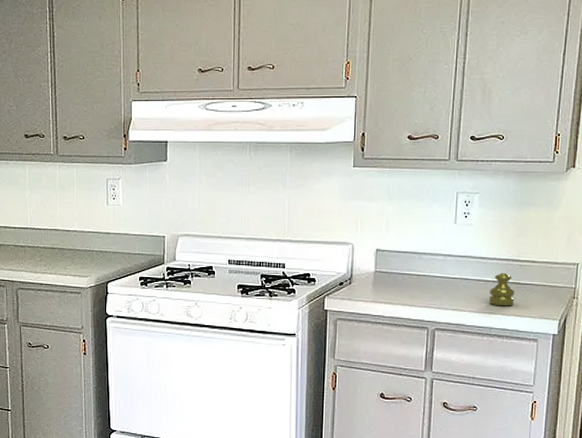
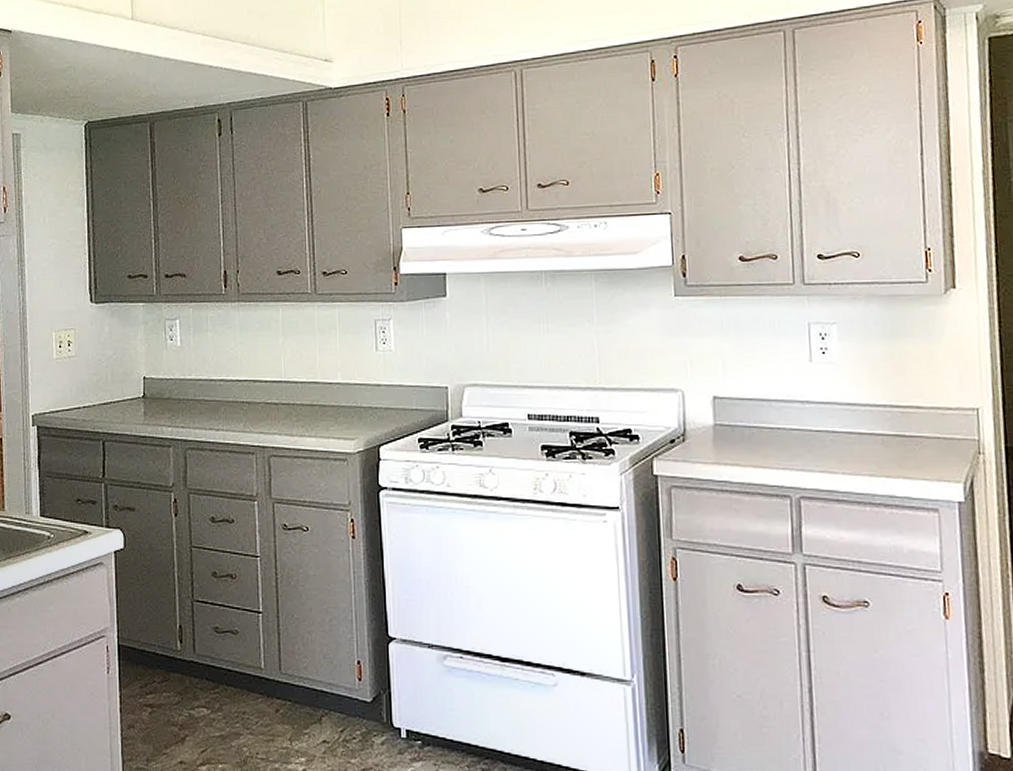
salt shaker: present [489,272,515,306] -> none [866,422,901,466]

